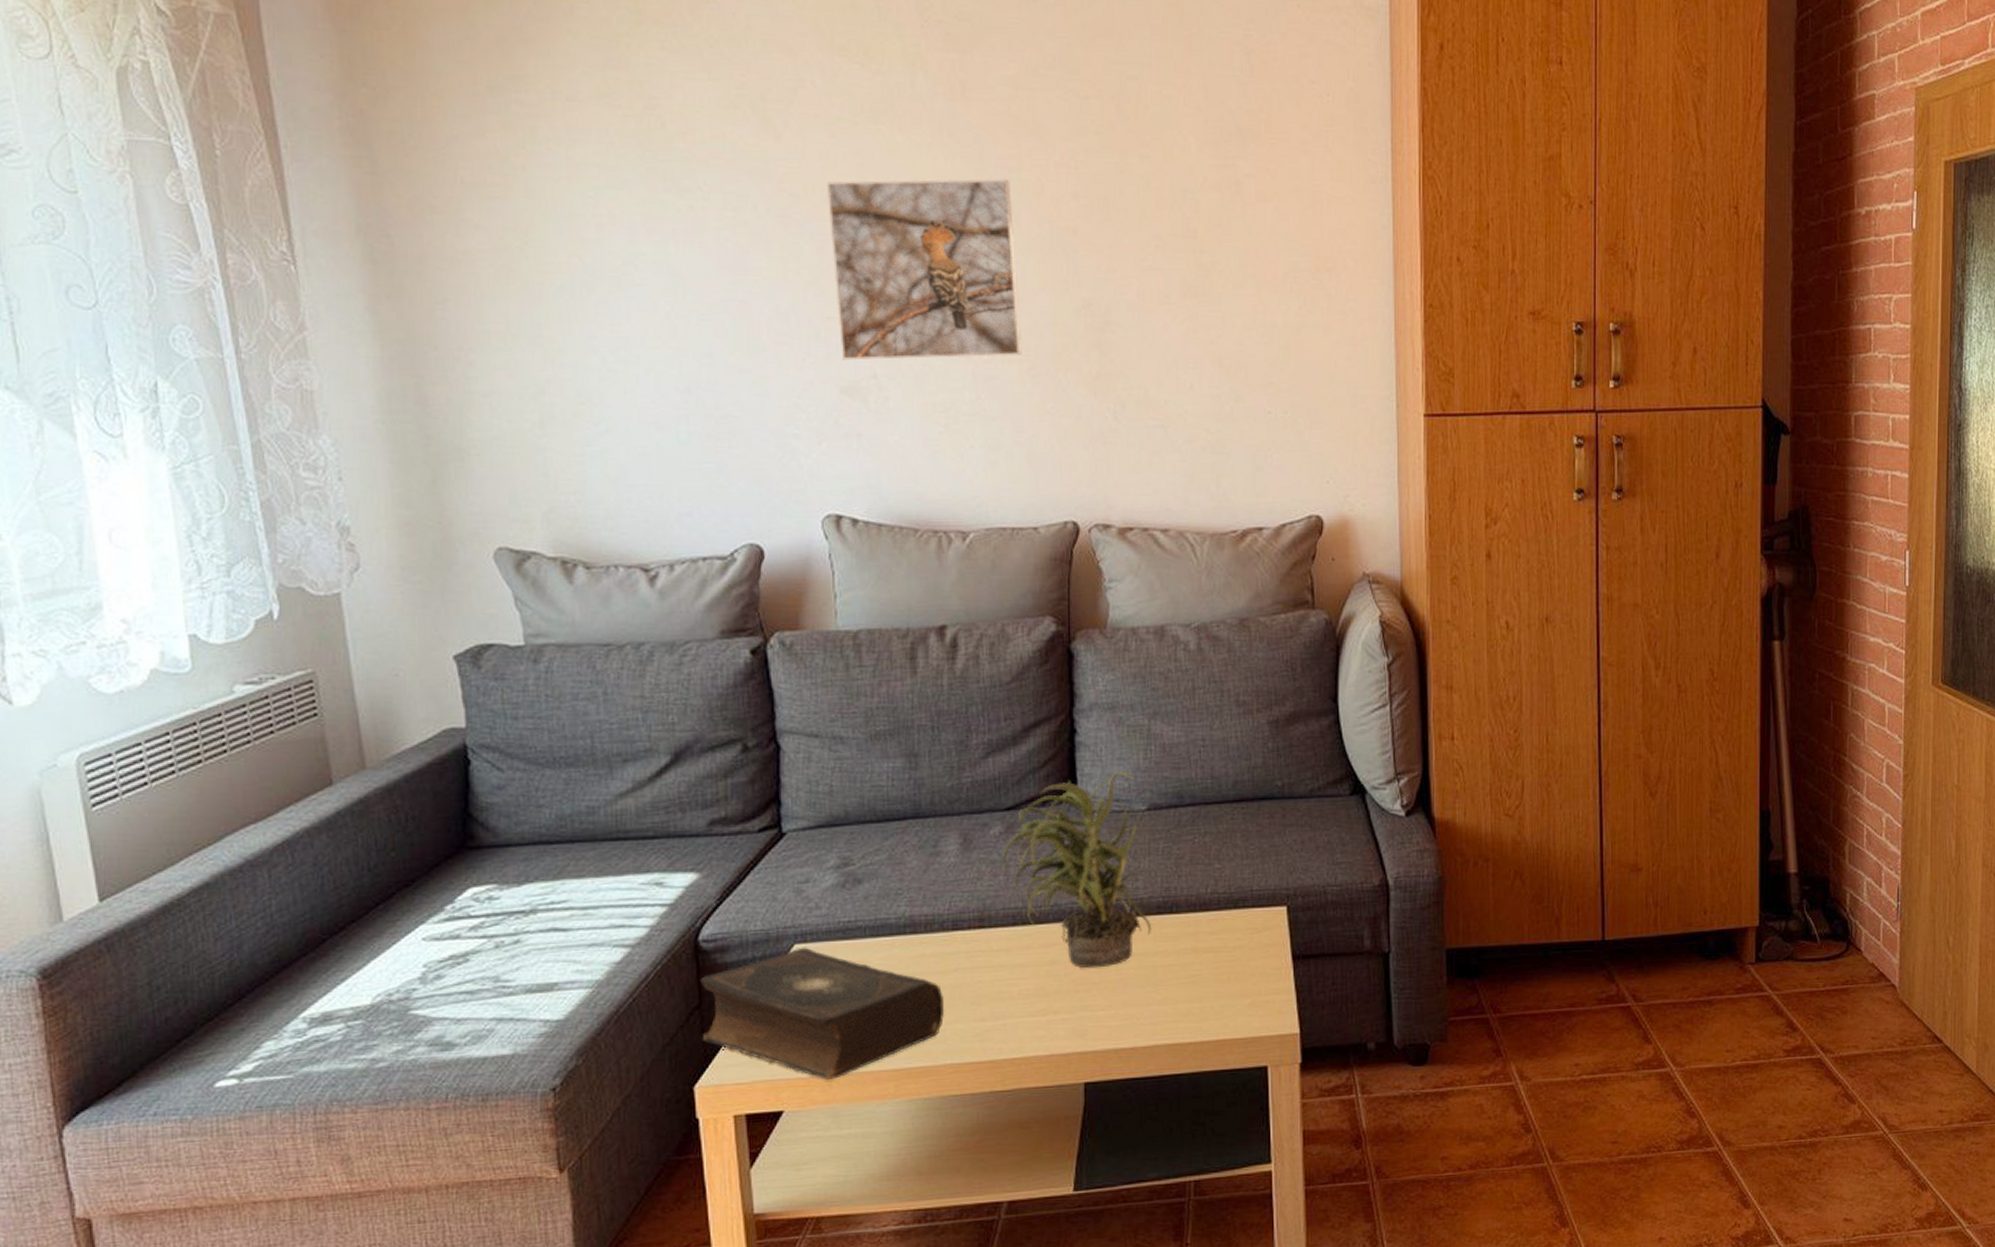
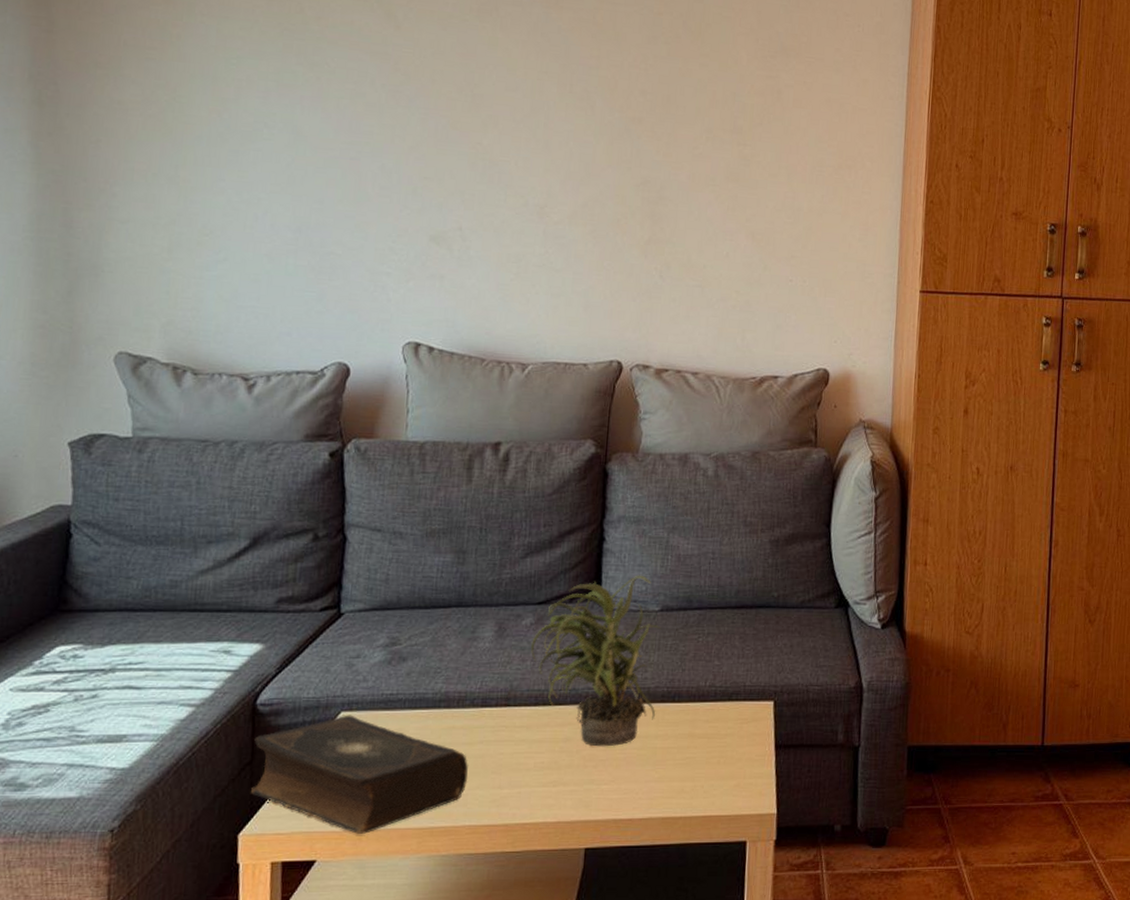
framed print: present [826,179,1022,361] -> none [433,66,590,220]

